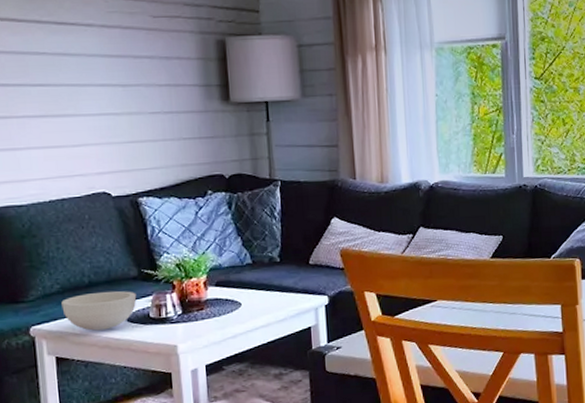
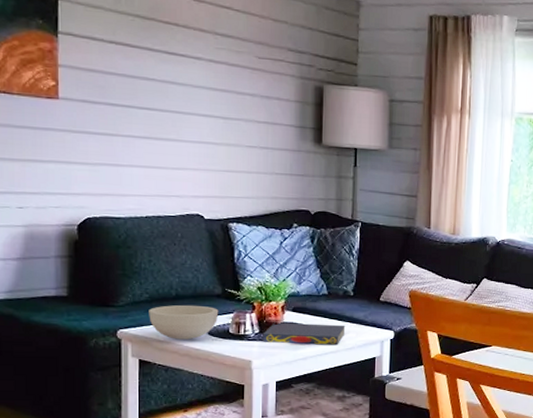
book: none [186,295,275,324] -> present [262,322,346,346]

